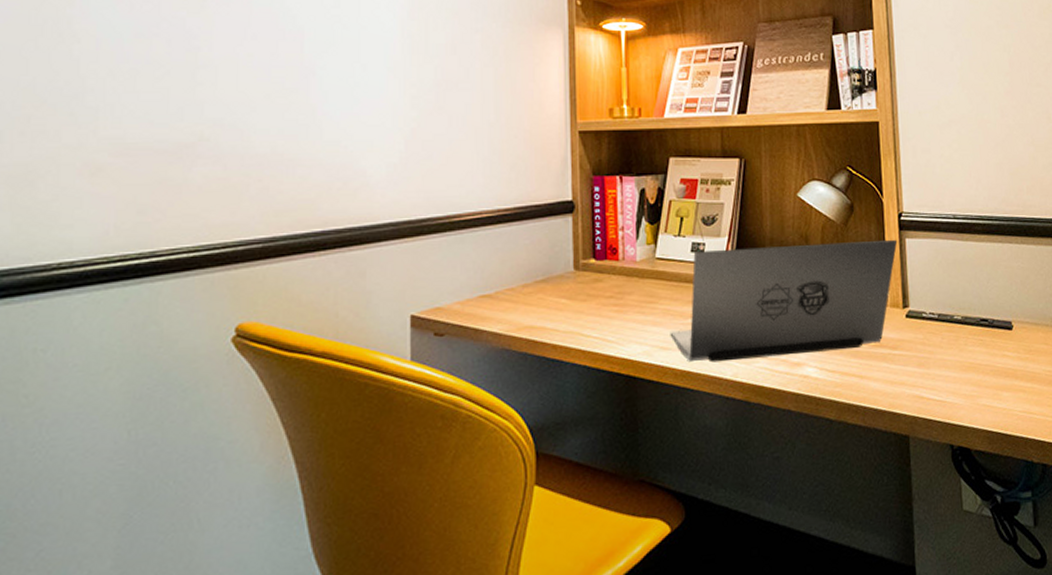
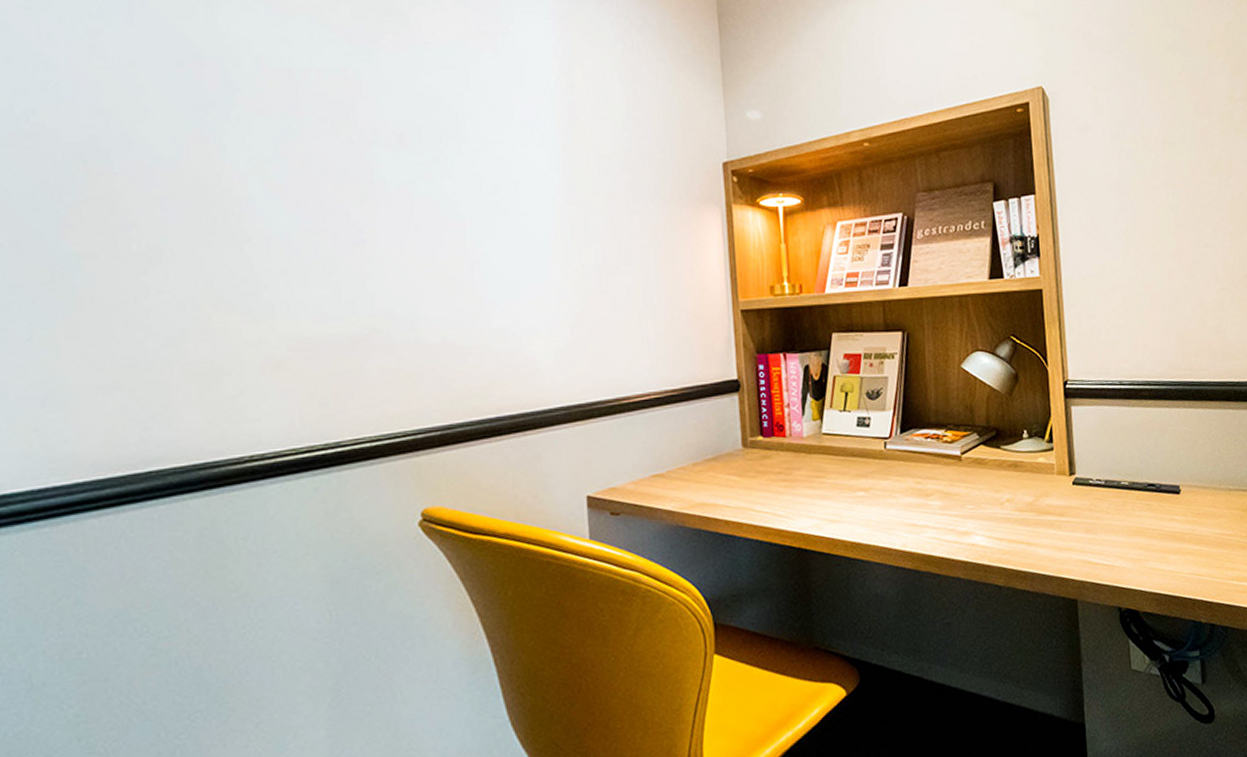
laptop: present [670,239,898,363] -> none [839,407,1063,534]

